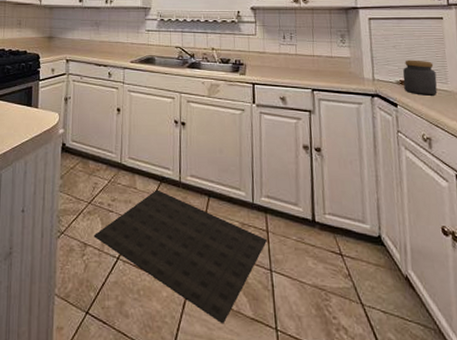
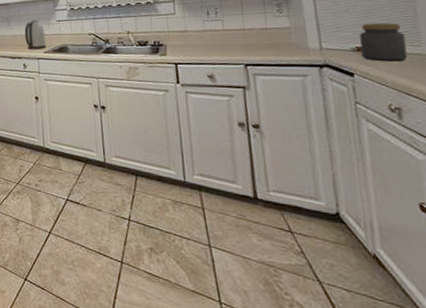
doormat: present [93,189,267,324] -> none [24,170,203,295]
kettle: none [113,27,134,58] -> present [24,19,47,50]

